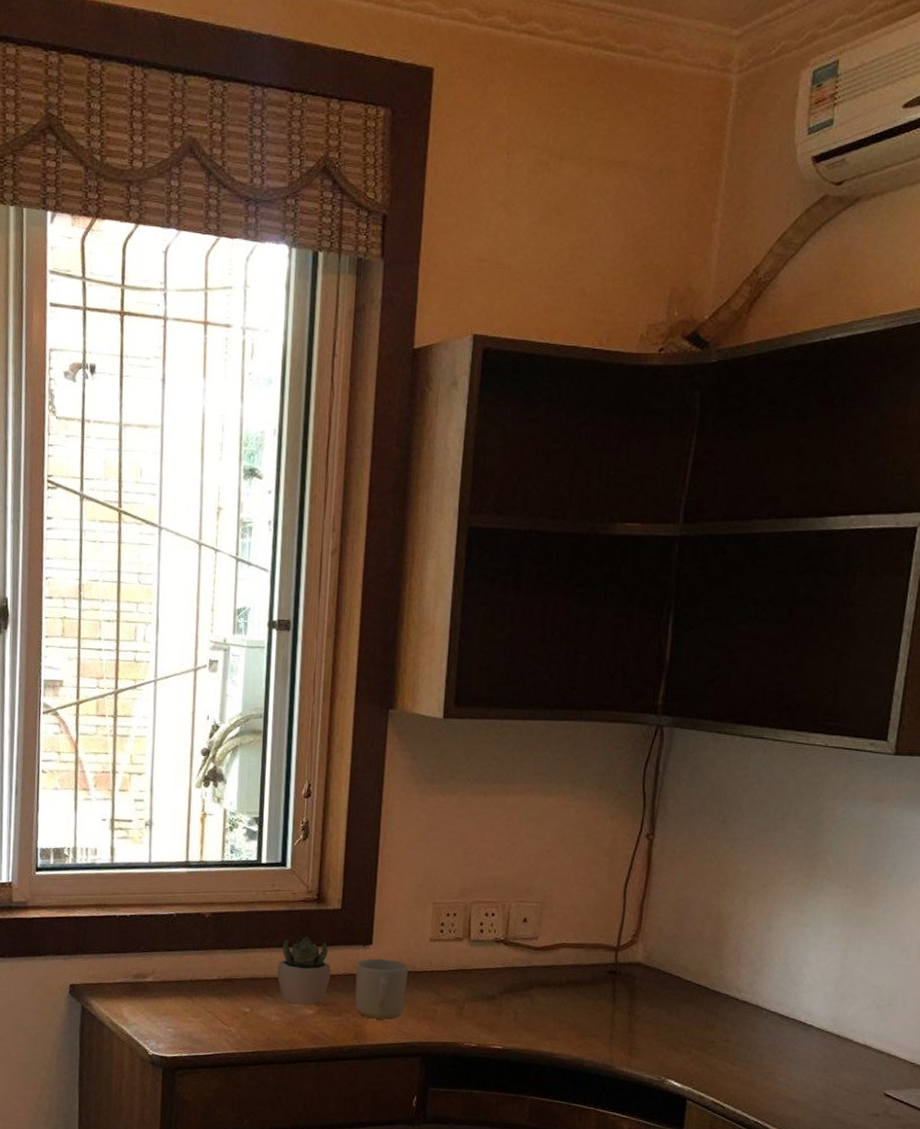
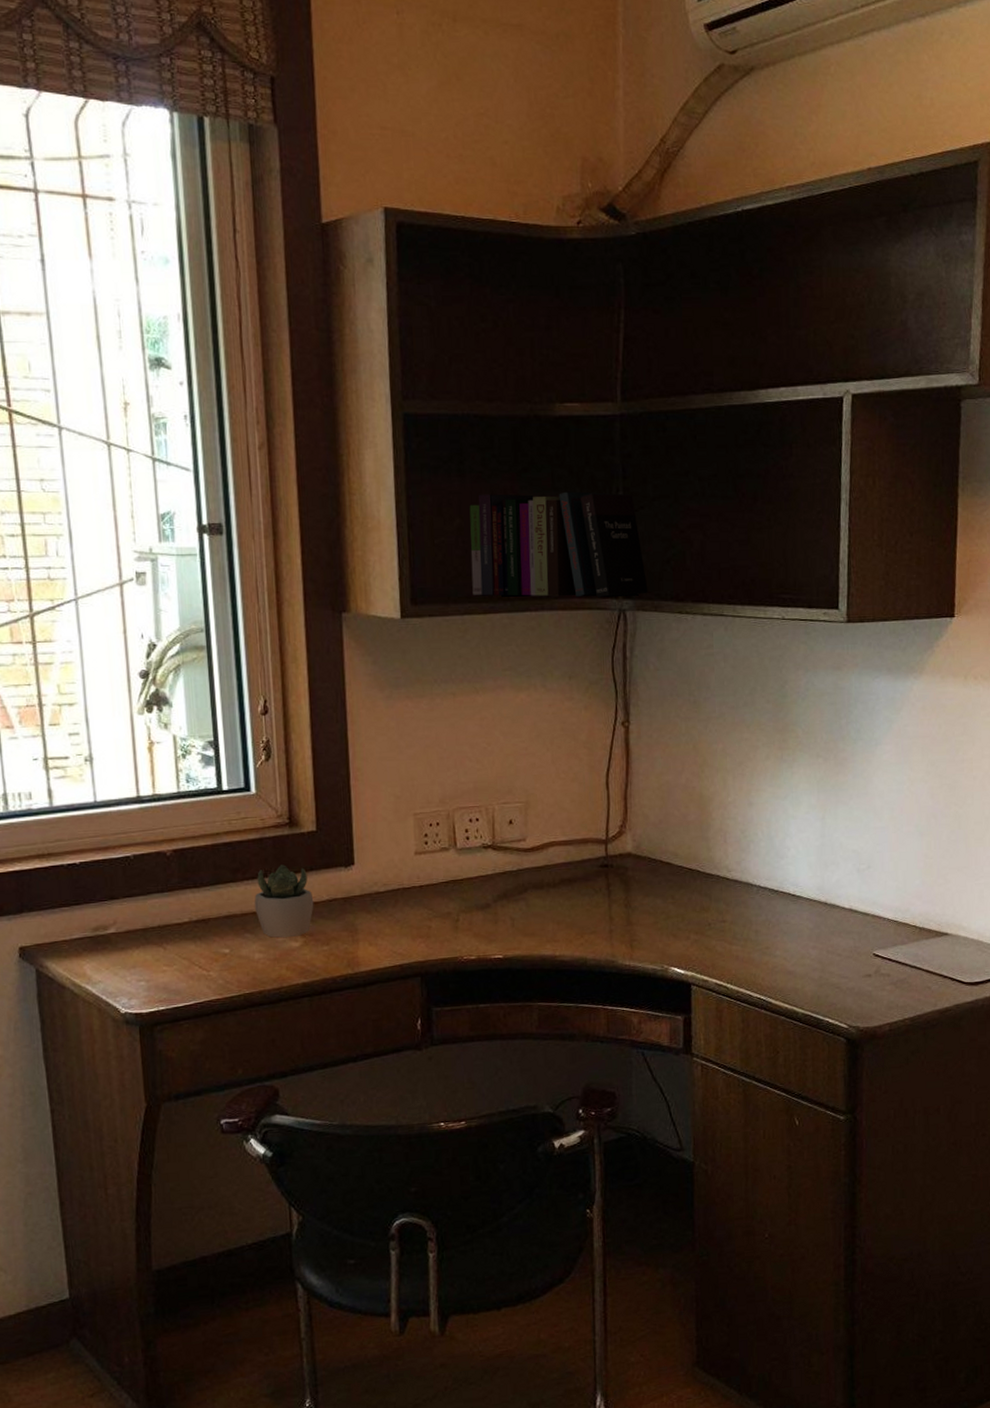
mug: present [354,958,409,1019] -> none [340,878,398,943]
books: none [514,606,689,714] -> present [469,491,648,598]

